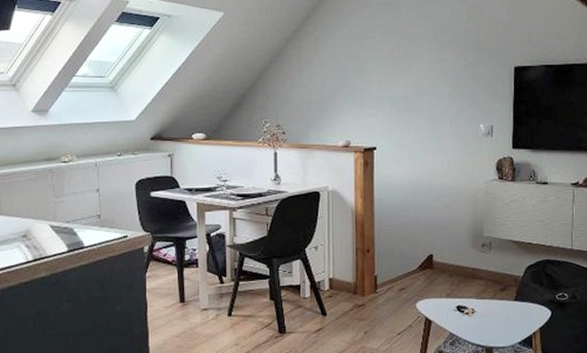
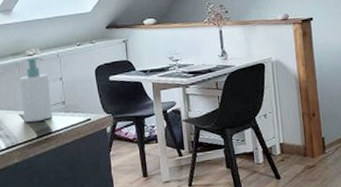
soap bottle: none [52,165,86,235] -> present [19,57,53,123]

